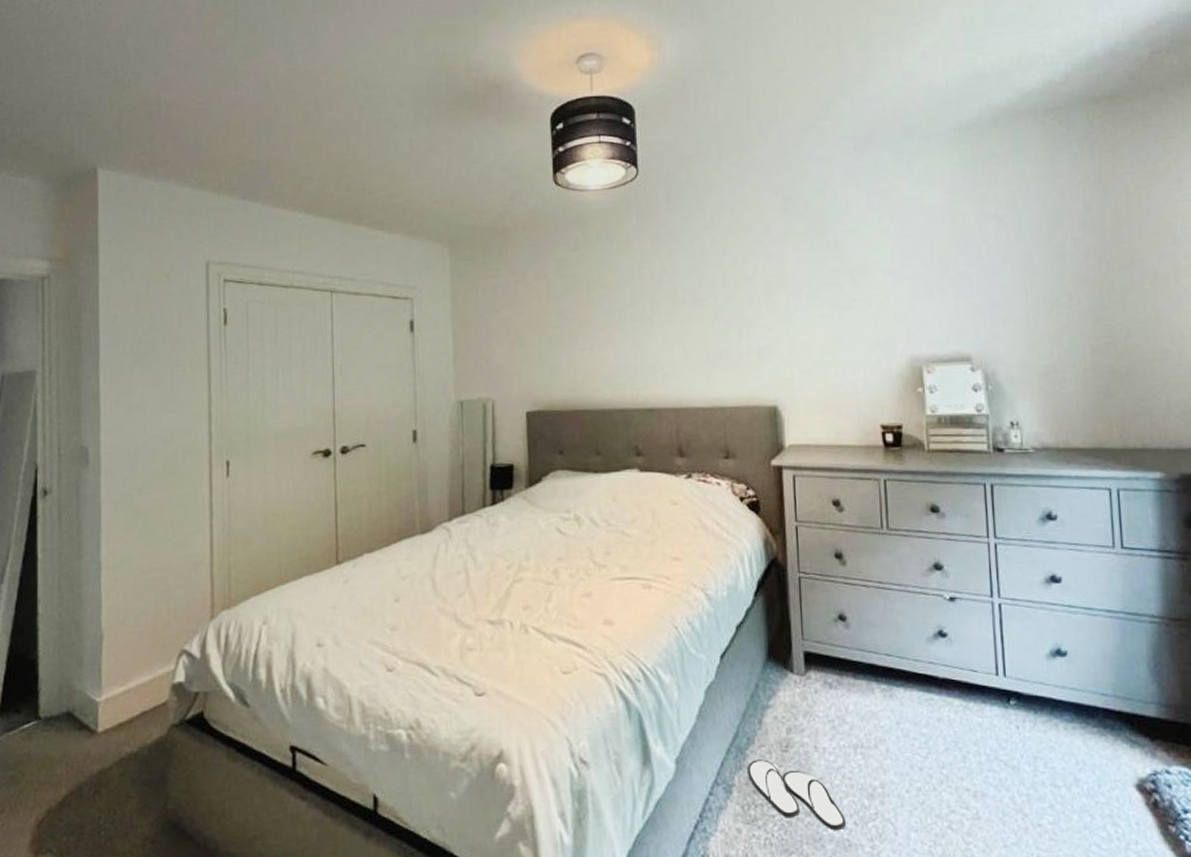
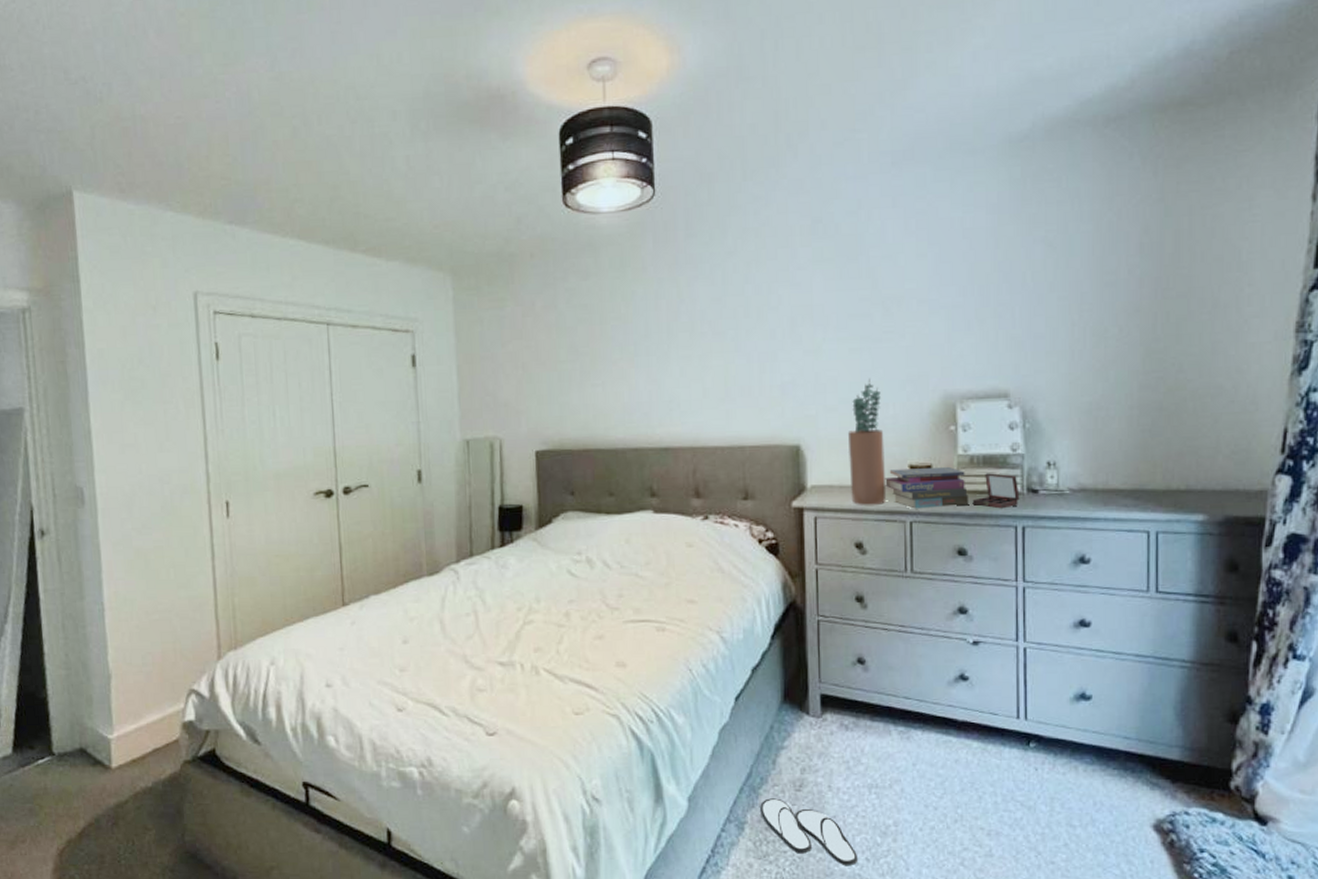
vase: none [821,343,861,465] -> present [847,378,887,506]
books: none [858,426,939,467] -> present [885,466,969,509]
jewelry box: none [942,432,987,467] -> present [972,473,1020,509]

